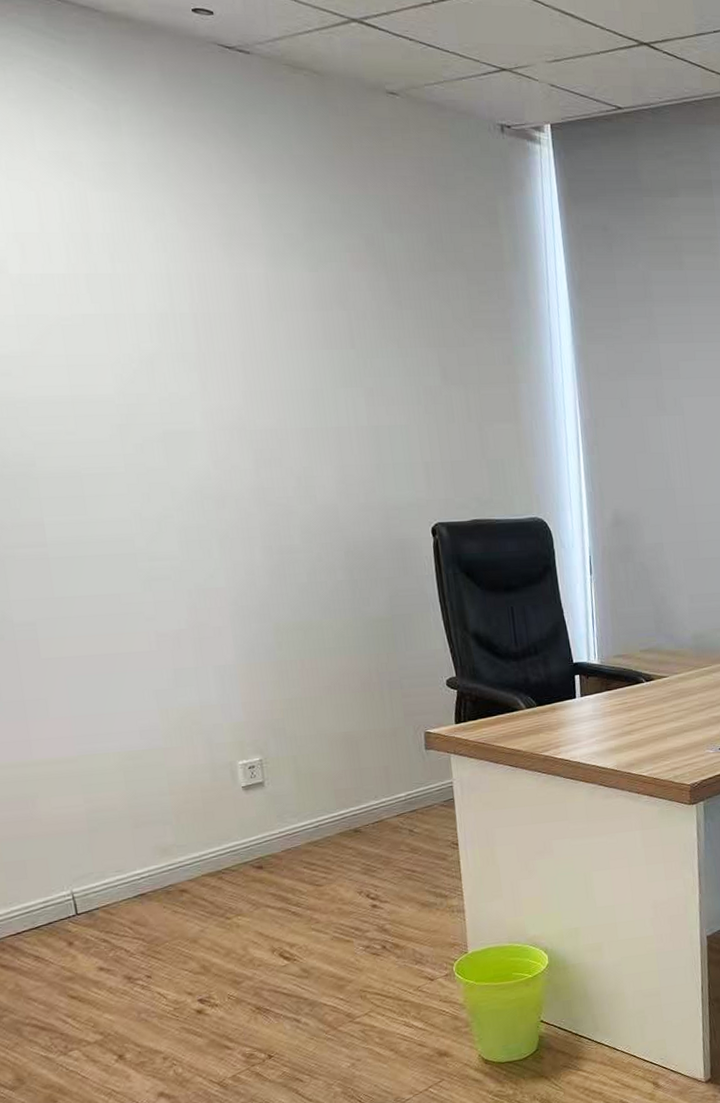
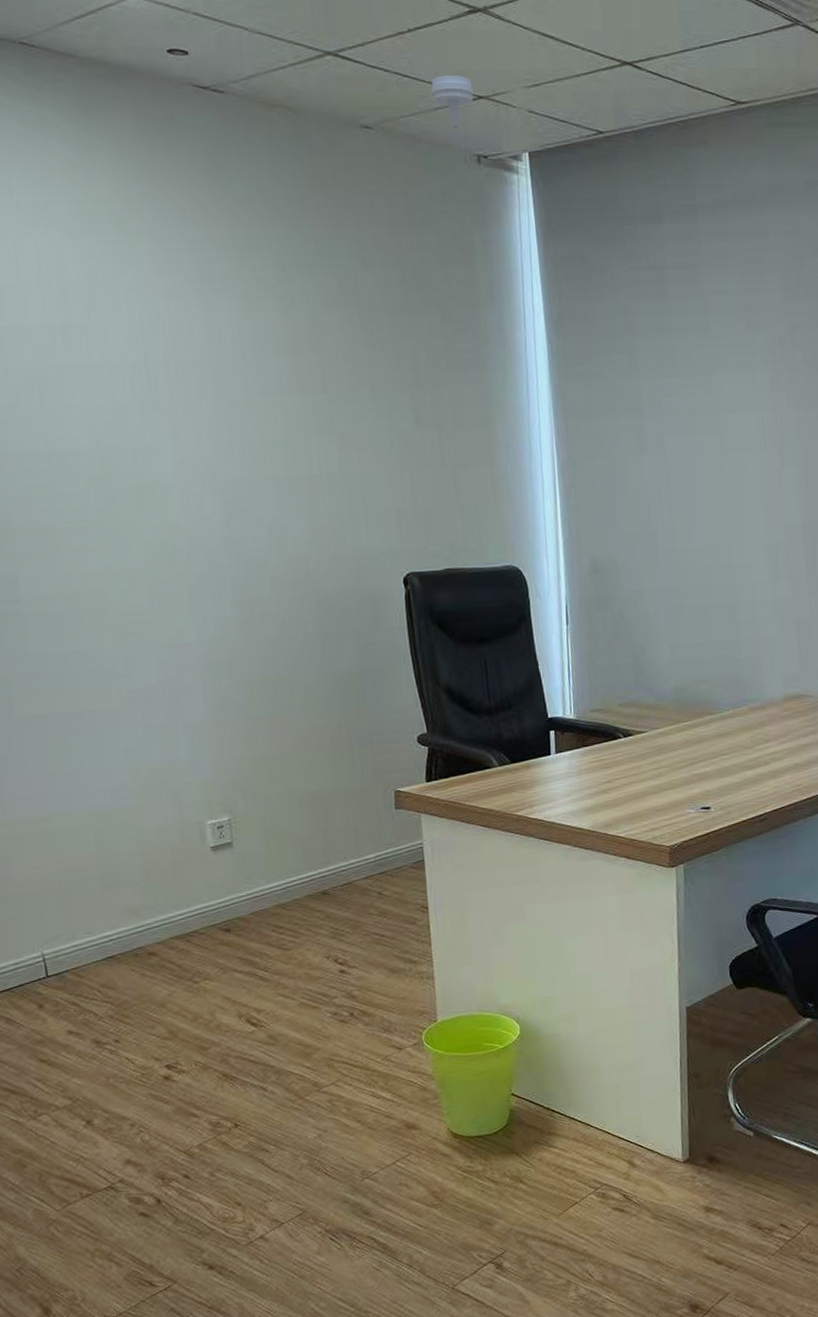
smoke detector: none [455,46,497,98] -> present [431,75,474,128]

